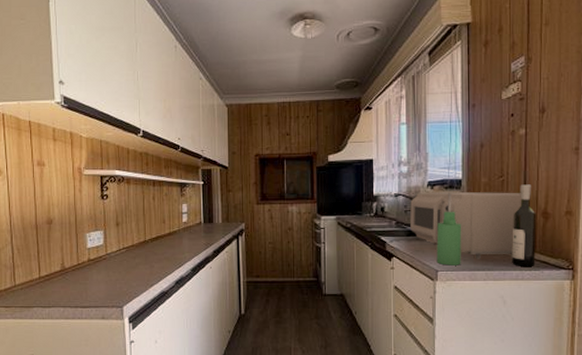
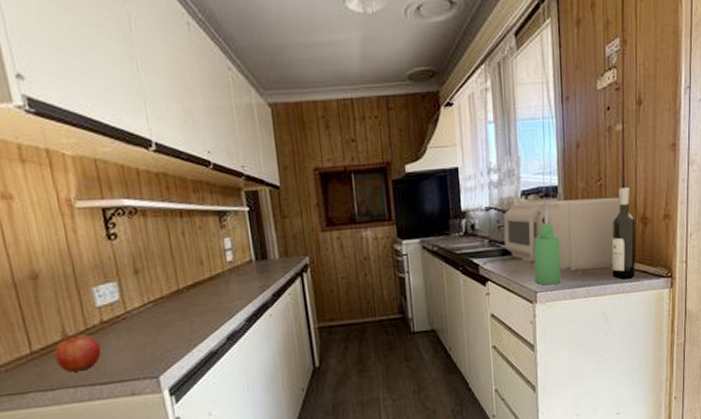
fruit: none [54,266,85,295] -> present [54,332,101,373]

